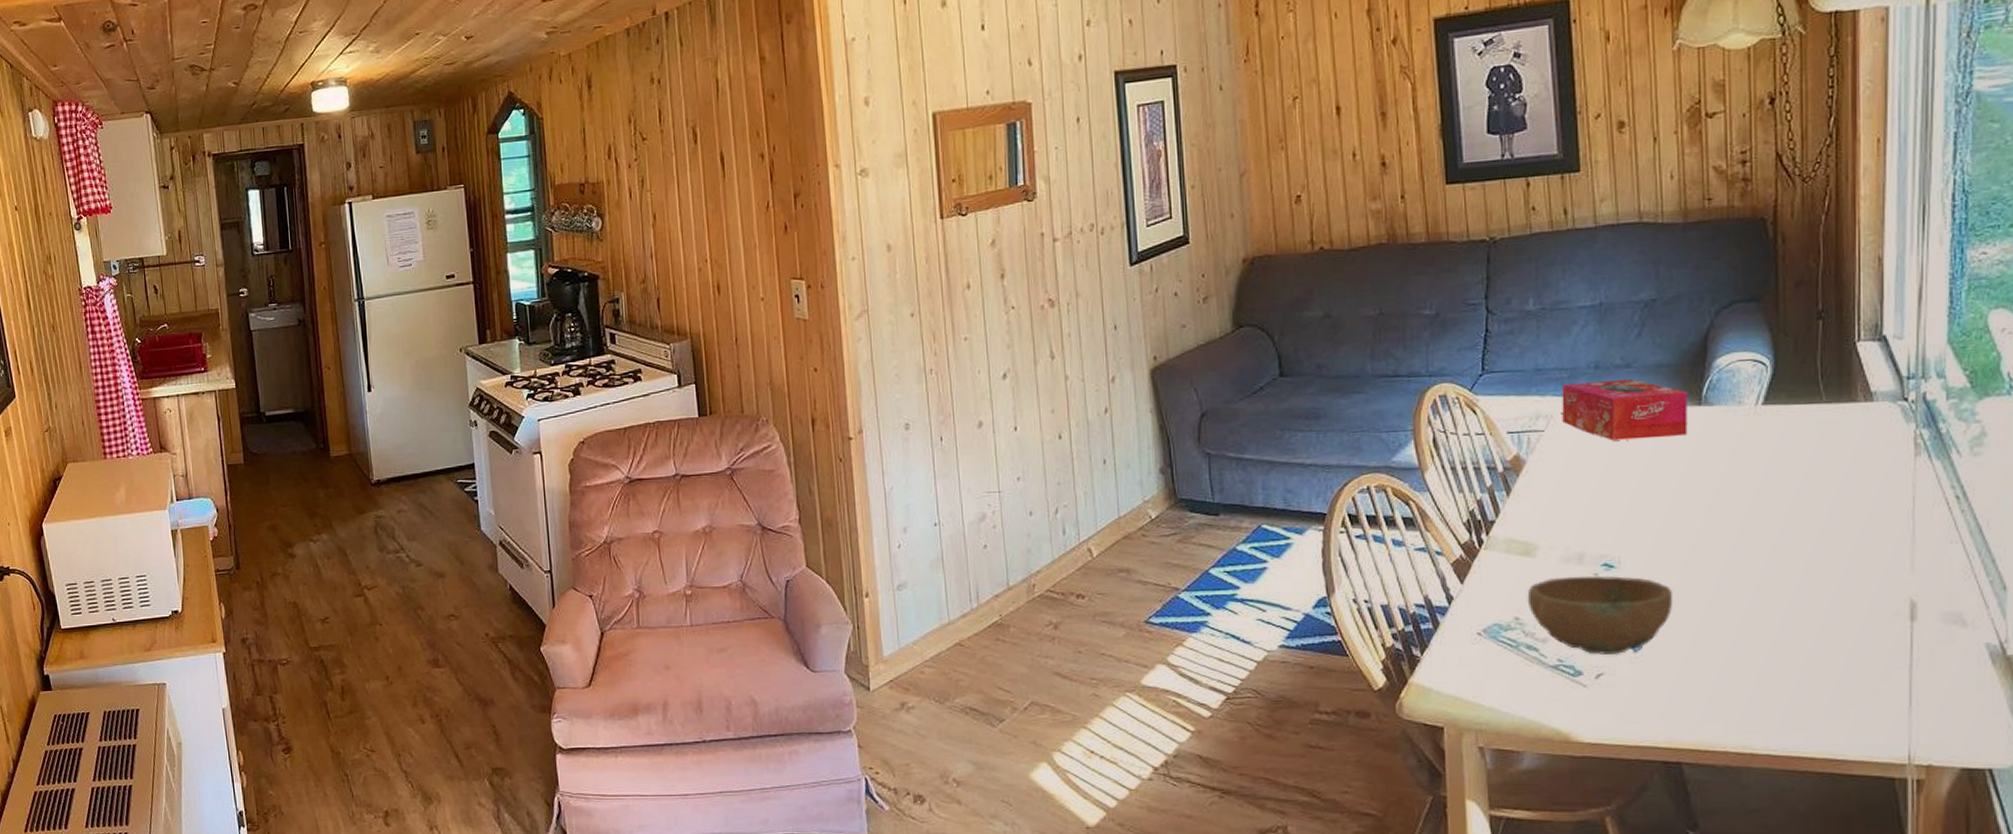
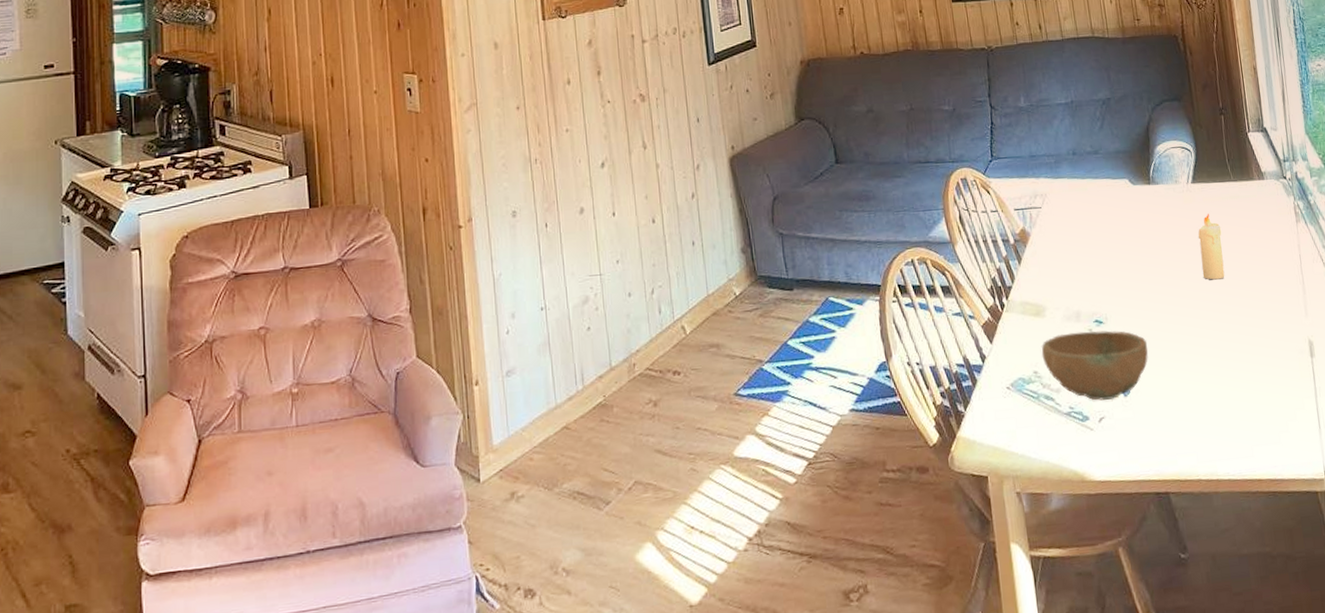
tissue box: present [1562,378,1688,441] -> none [1050,163,1143,215]
candle: none [1762,443,1799,523] -> present [1198,214,1225,280]

